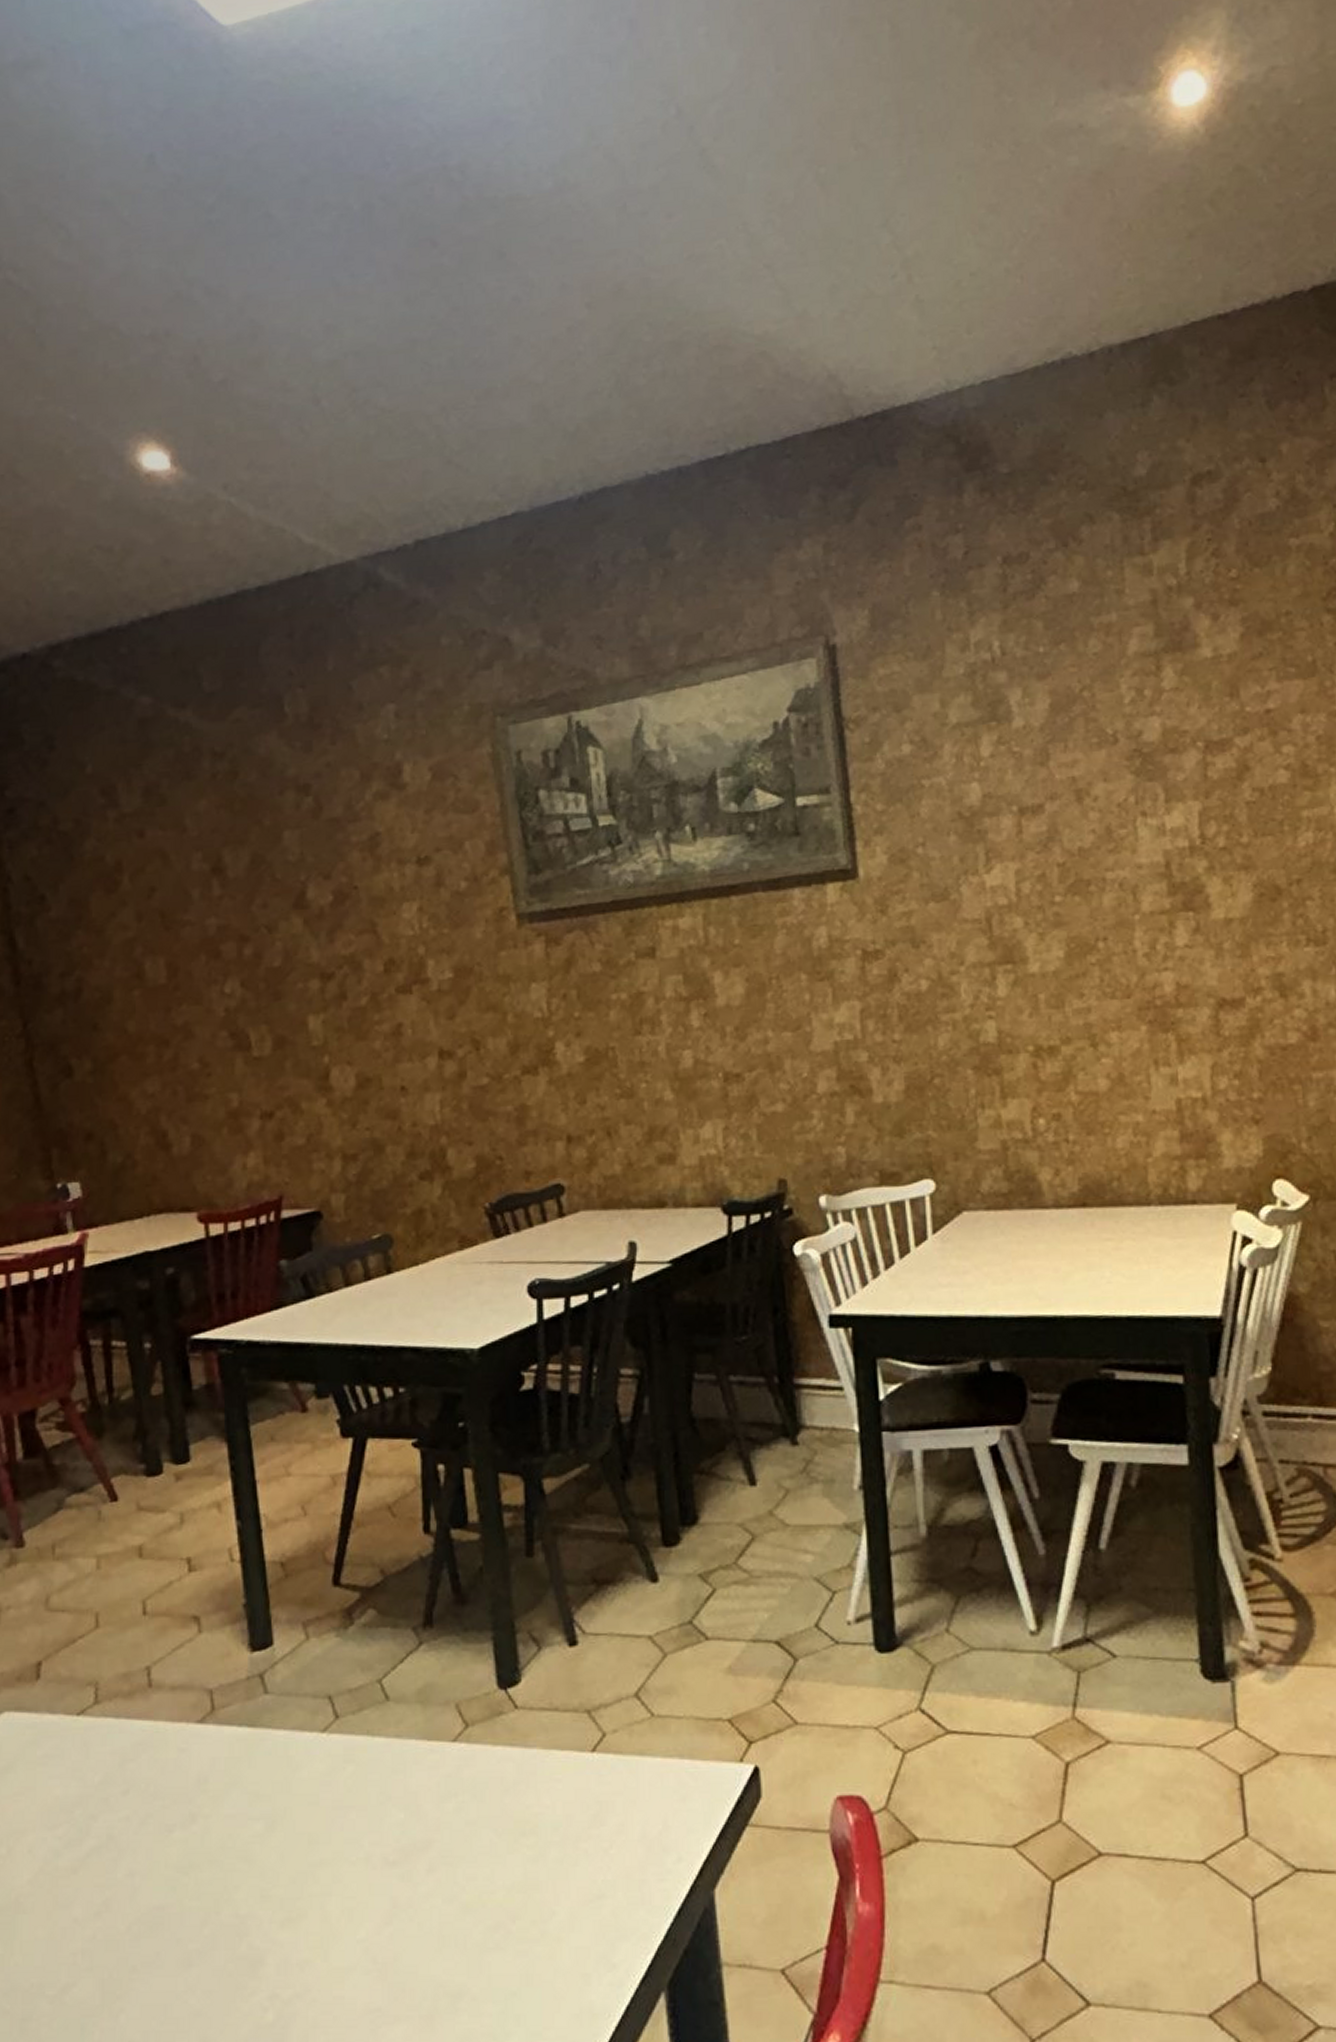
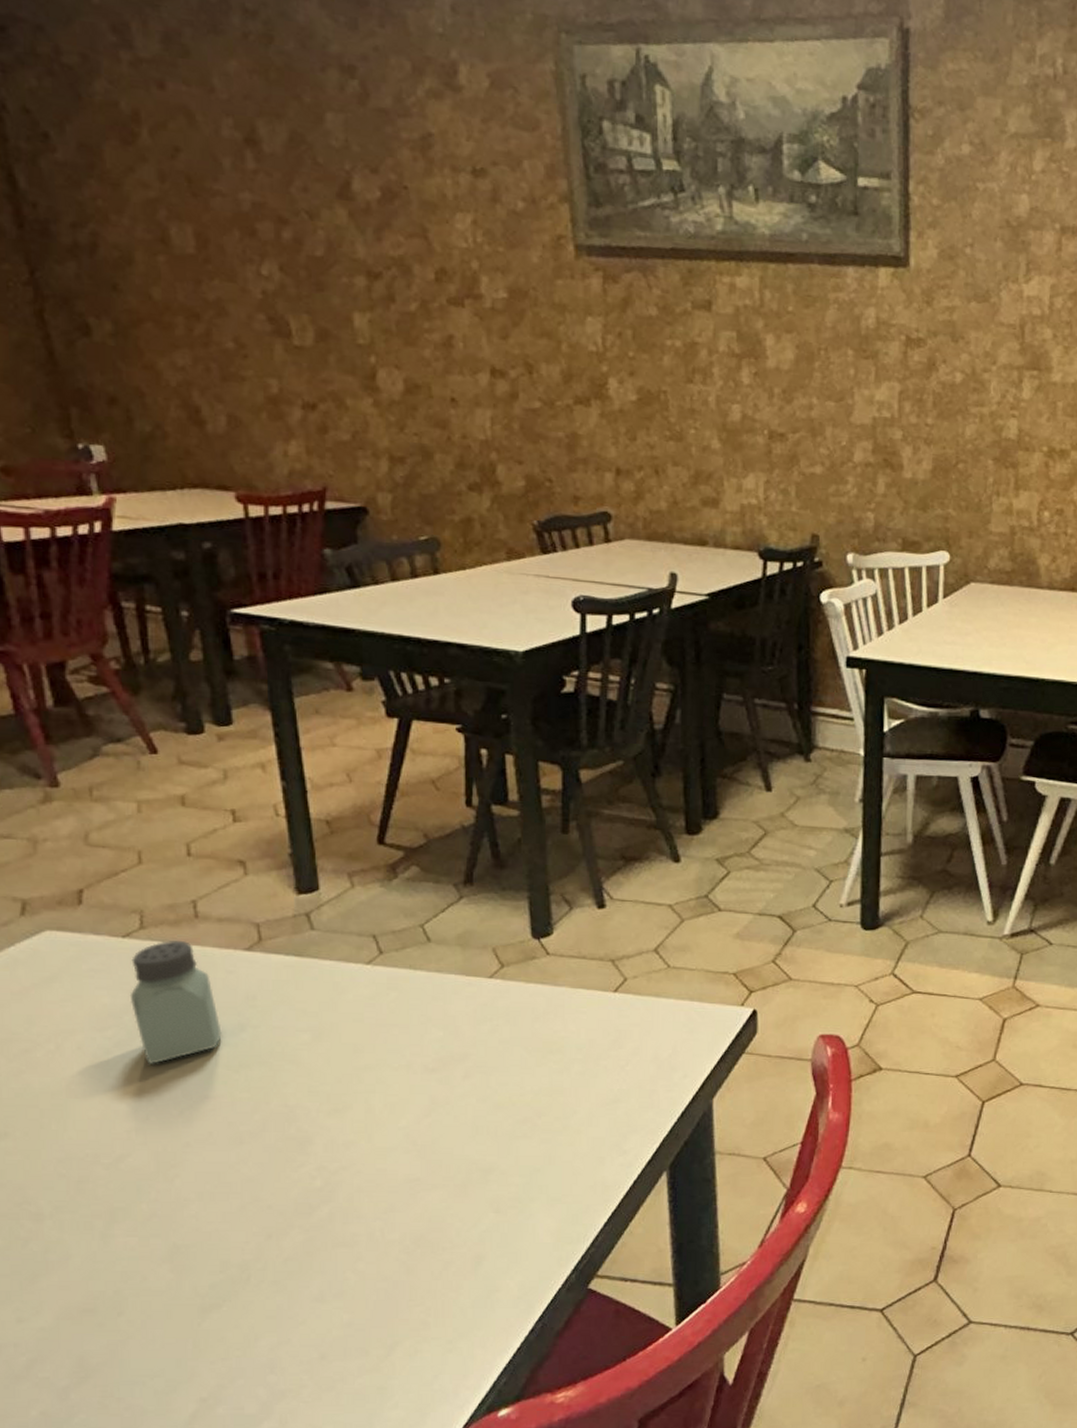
saltshaker: none [82,1716,172,1868] -> present [129,941,222,1064]

